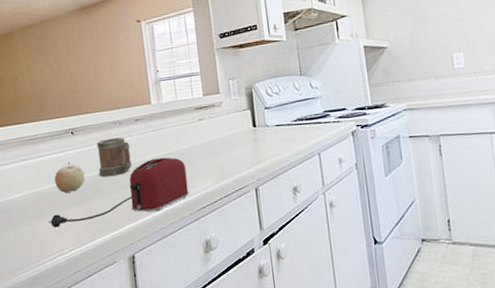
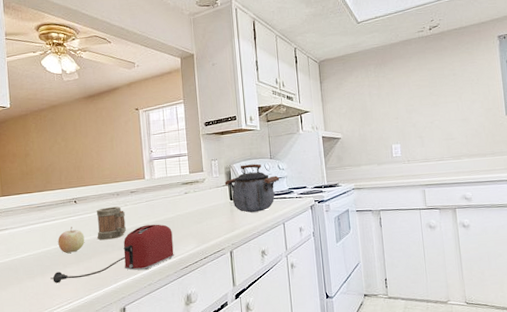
kettle: none [245,82,313,142] -> present [224,164,280,213]

